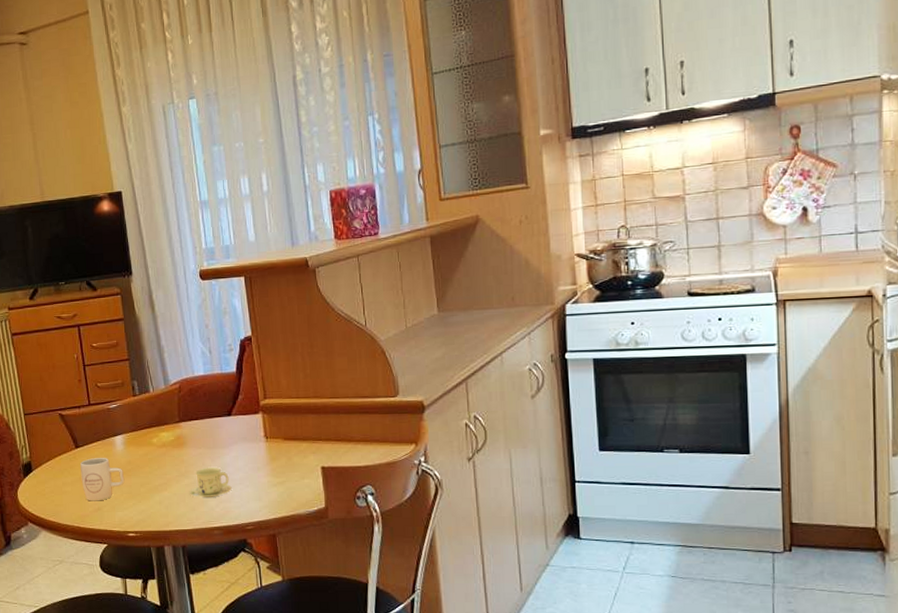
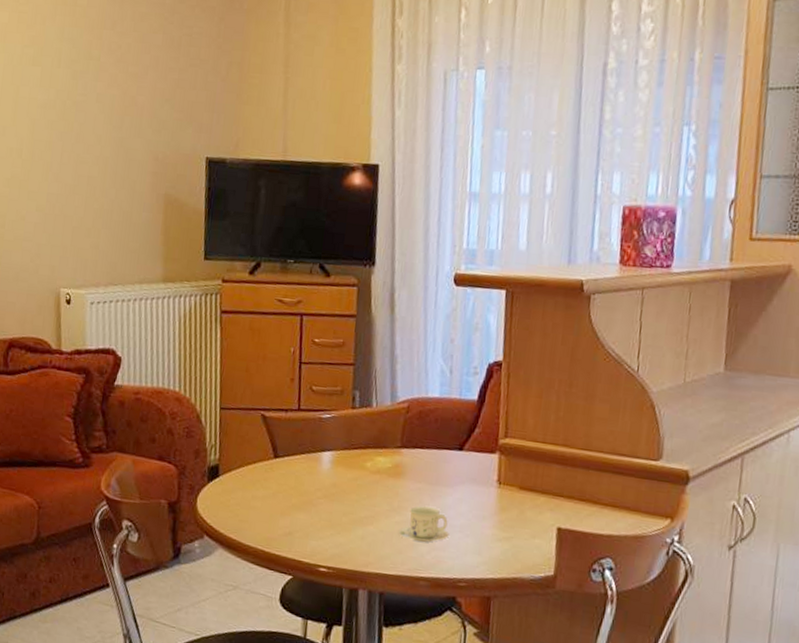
mug: present [80,458,125,501] -> none [274,472,326,525]

